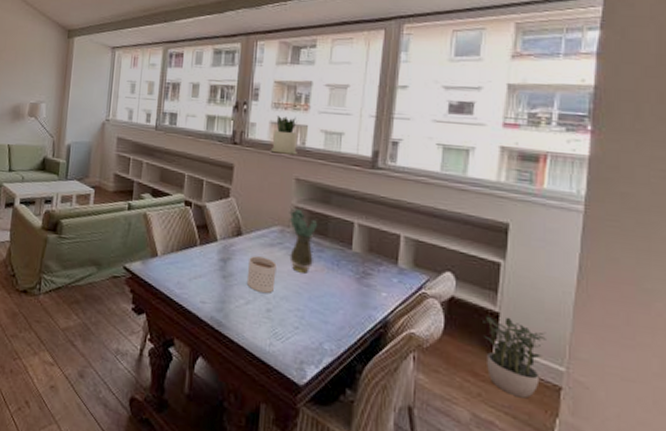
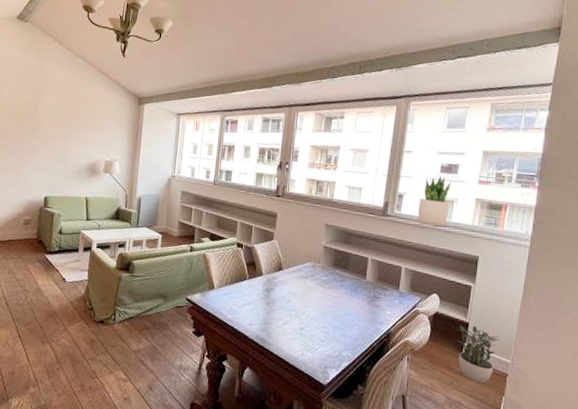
mug: present [246,256,277,294] -> none [285,286,309,316]
planter: present [270,116,299,156] -> none [306,174,328,206]
vase: present [289,206,318,274] -> none [319,246,341,299]
planter: none [420,117,465,184] -> present [417,176,452,227]

